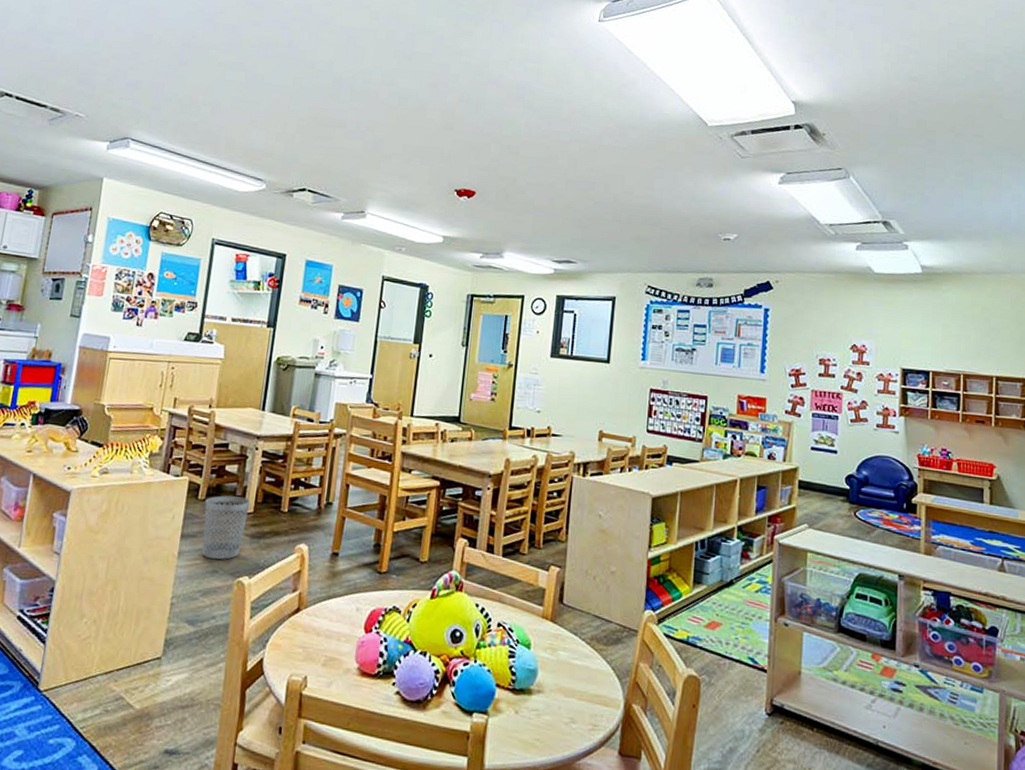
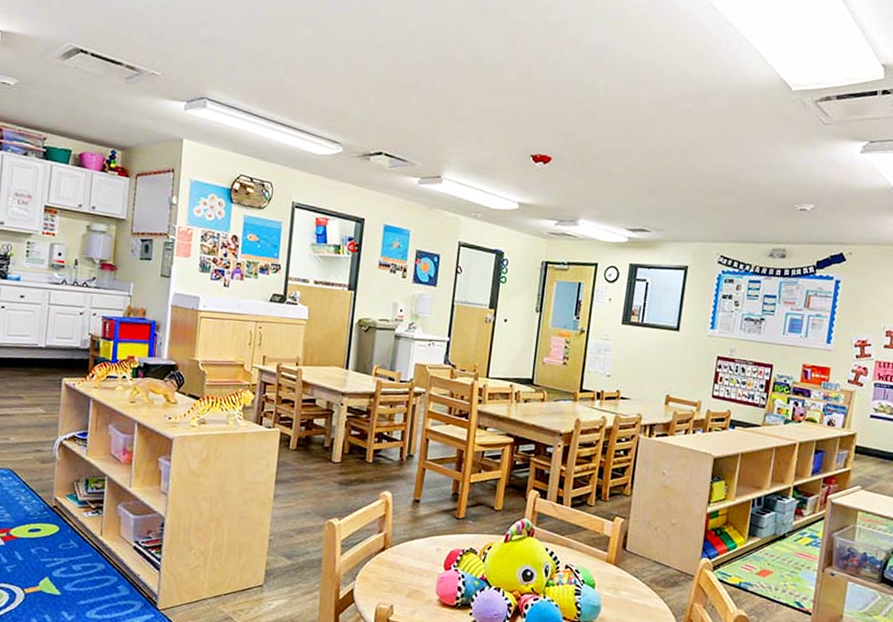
wastebasket: present [202,495,251,559] -> none [295,446,338,503]

